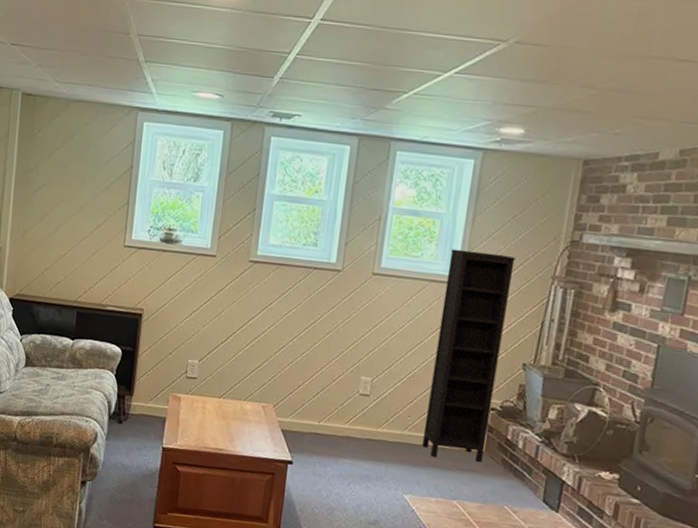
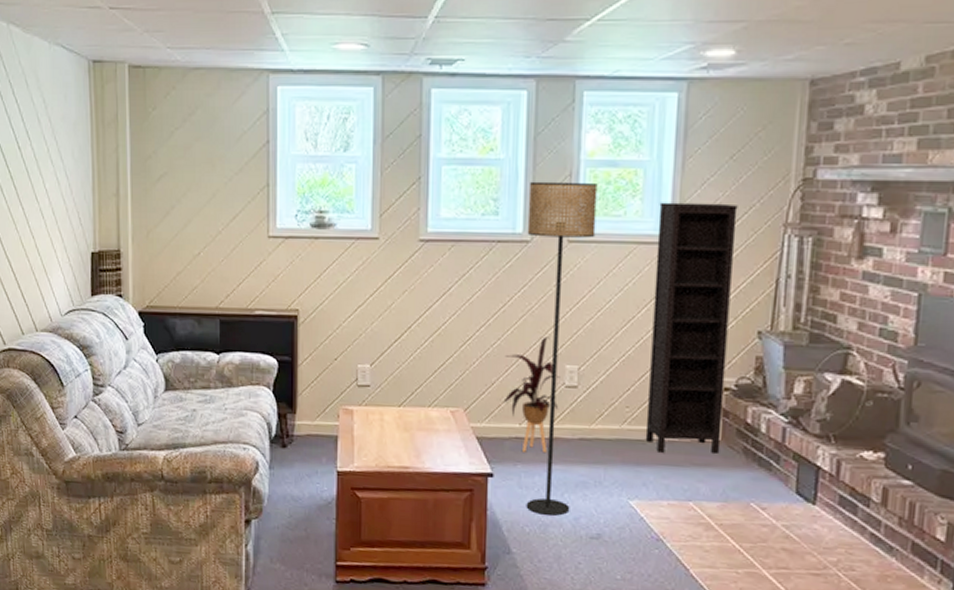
house plant: none [306,351,356,449] -> present [503,336,560,454]
floor lamp: none [317,221,402,502] -> present [526,181,598,516]

